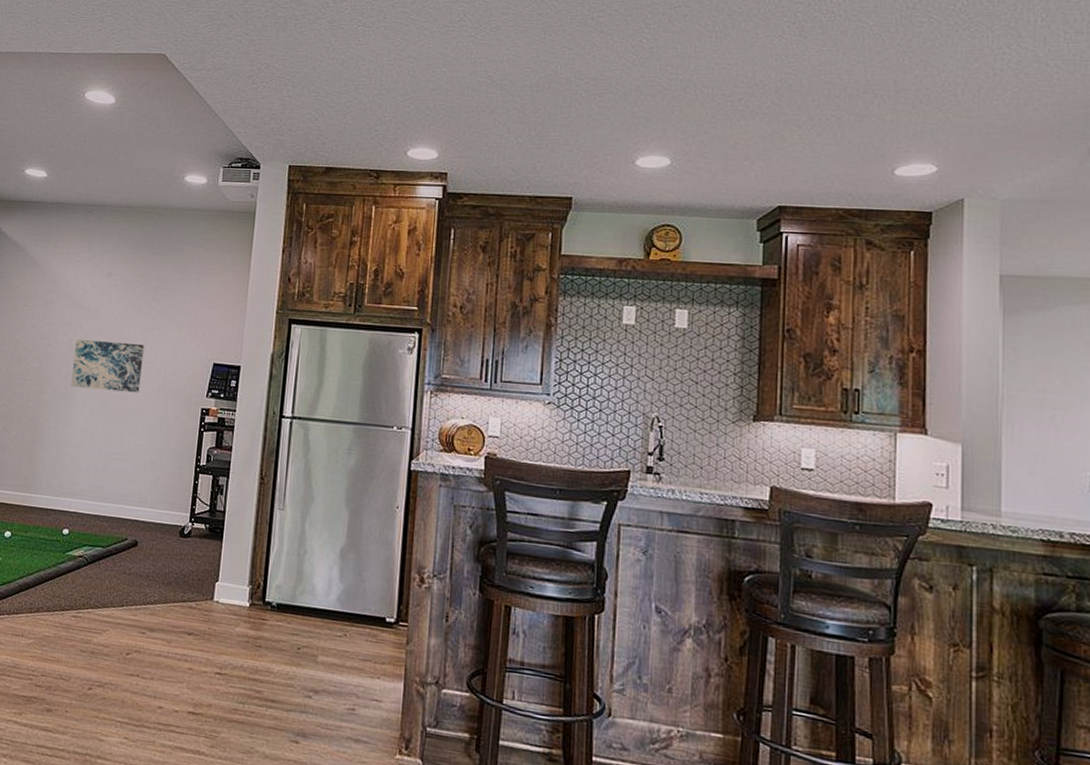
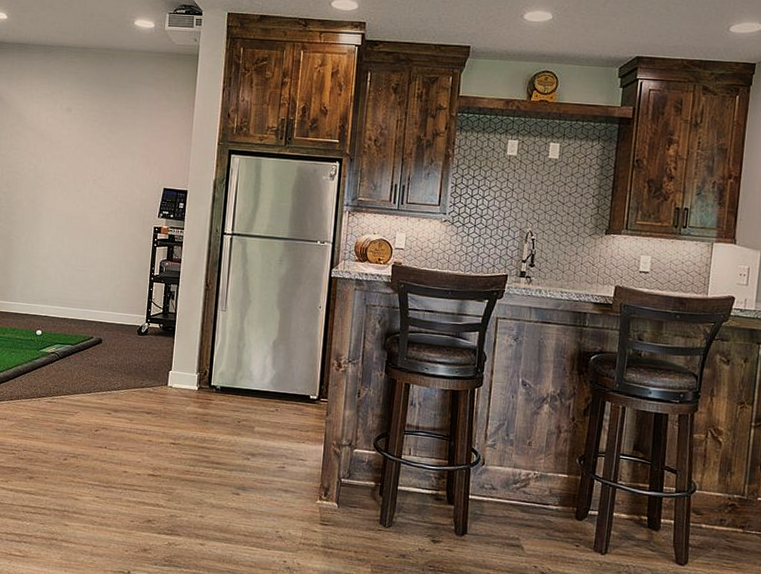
wall art: present [70,339,145,393] -> none [37,167,103,214]

